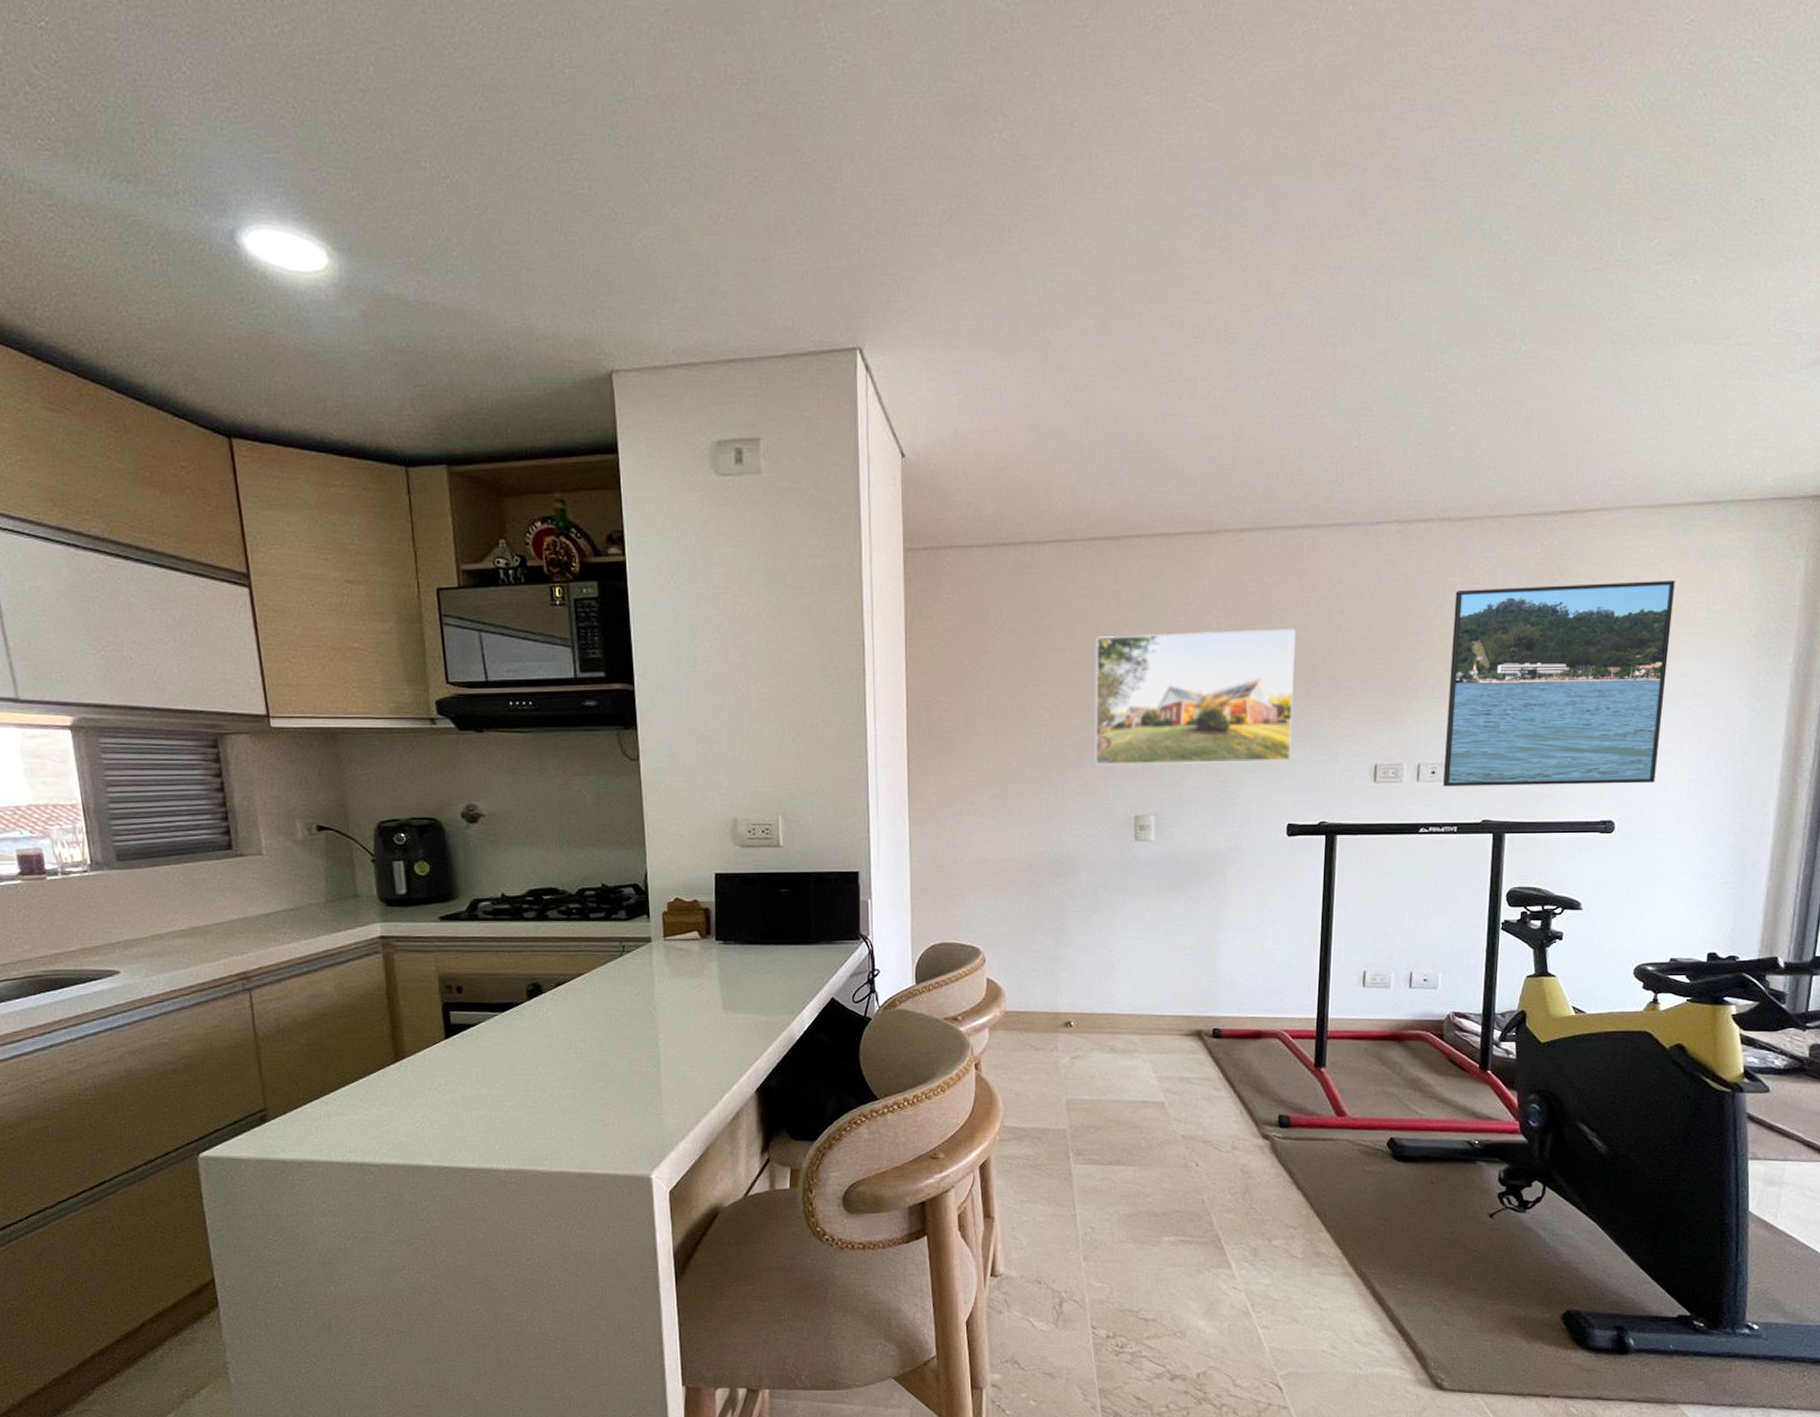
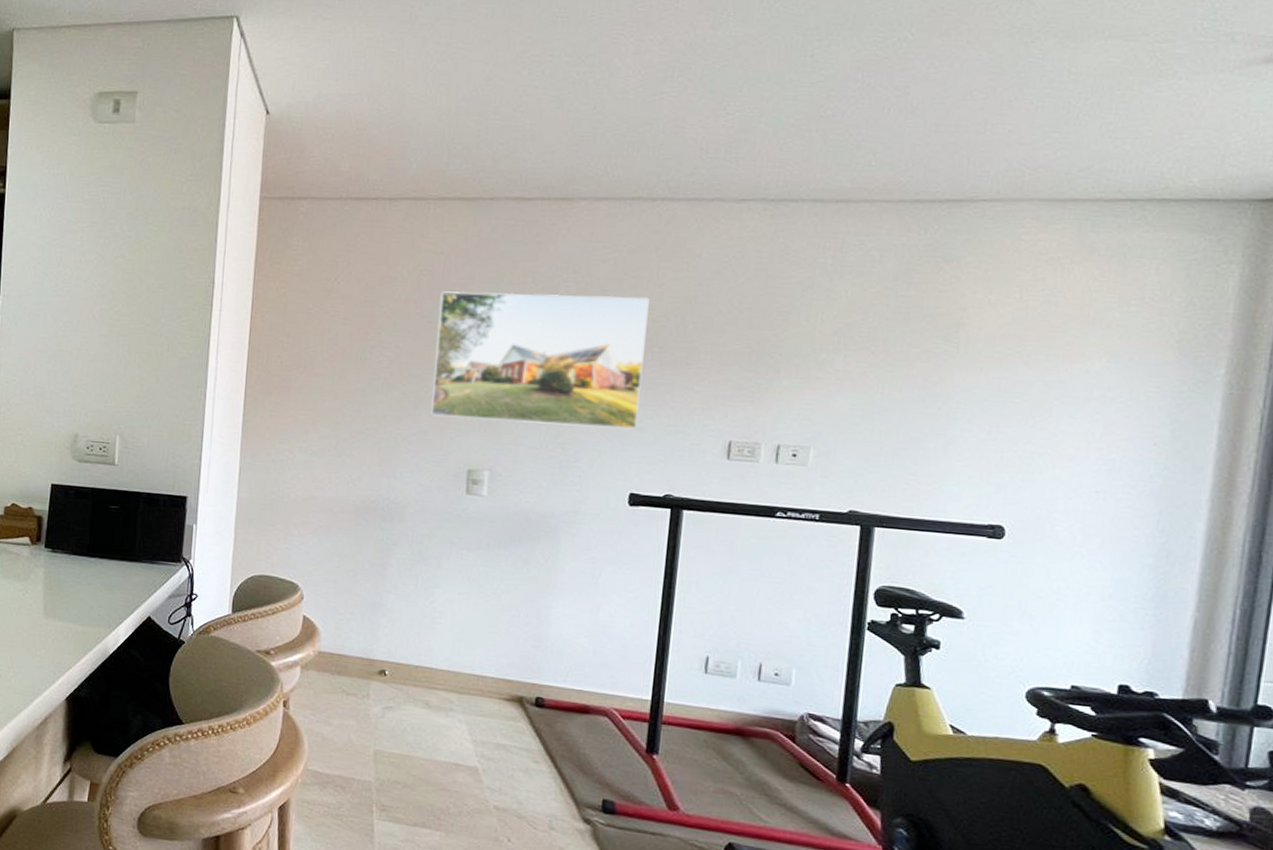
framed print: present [1443,581,1675,787] -> none [805,271,1081,490]

